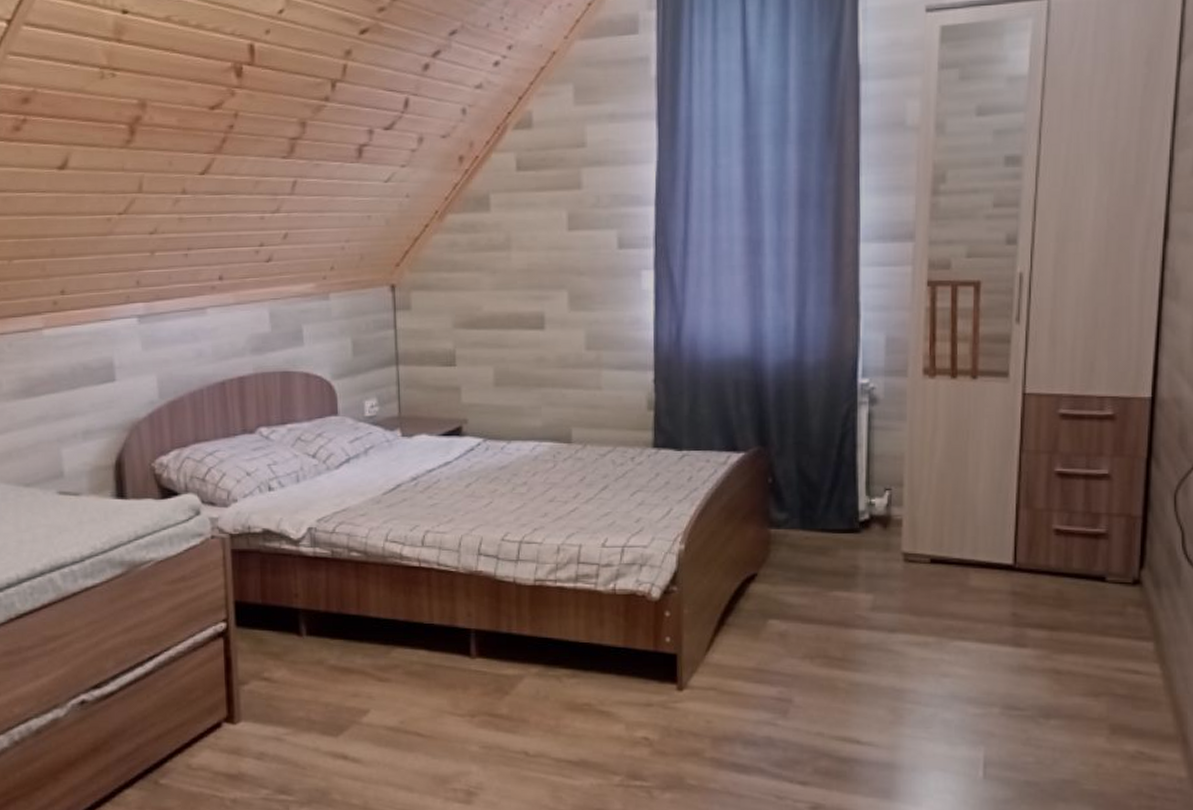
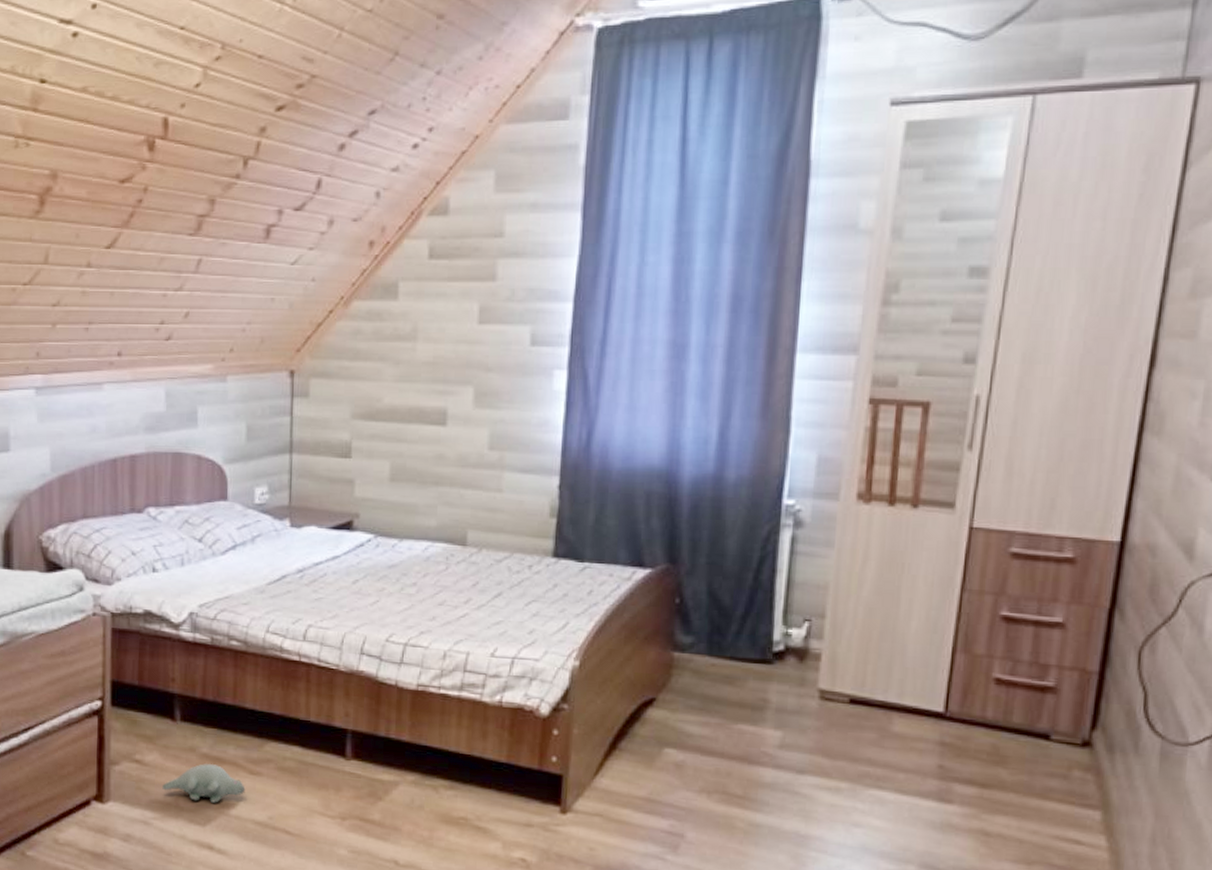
plush toy: none [293,675,375,713] -> present [162,764,246,803]

